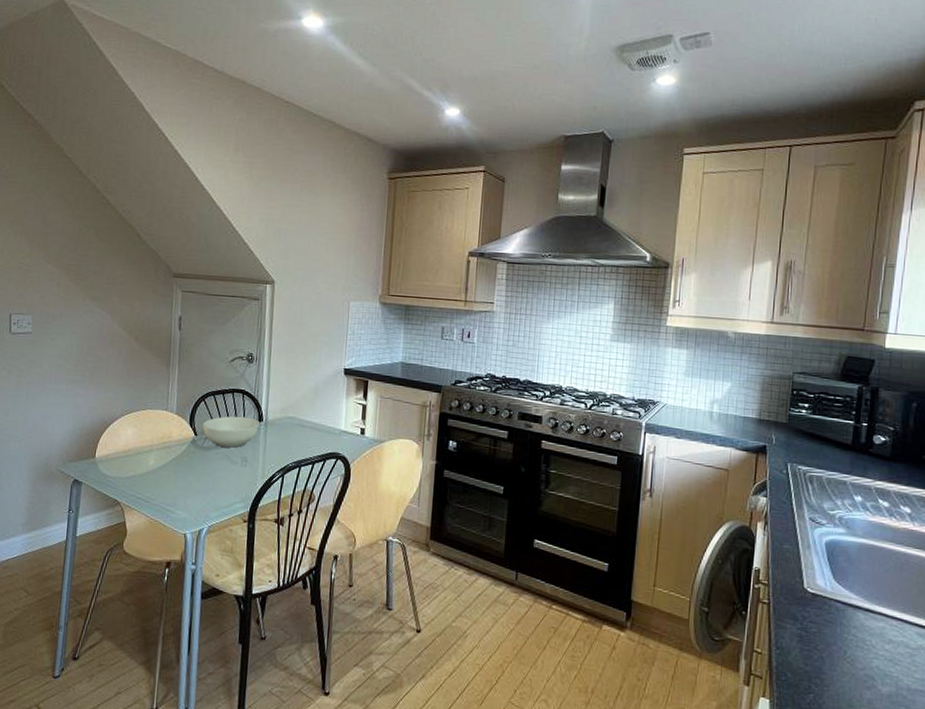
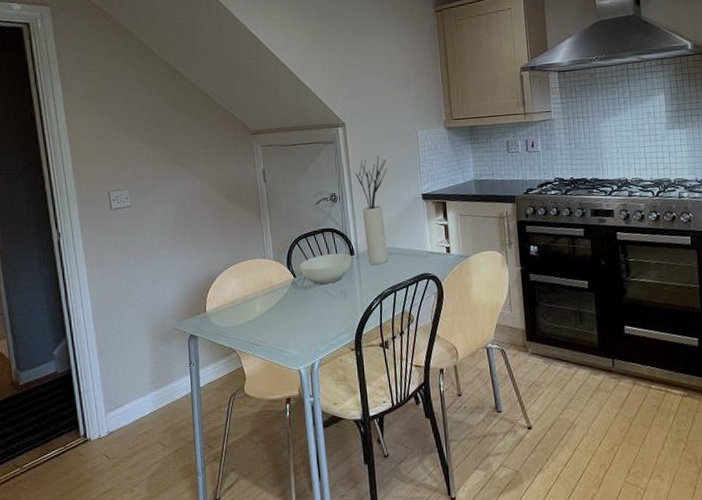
vase: none [276,320,313,436] -> present [355,155,388,265]

